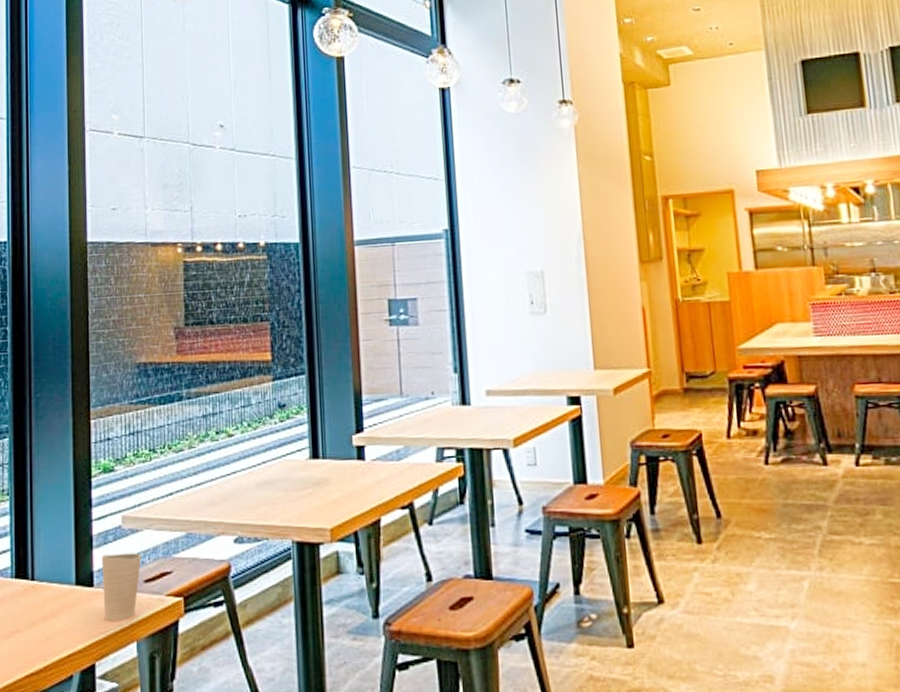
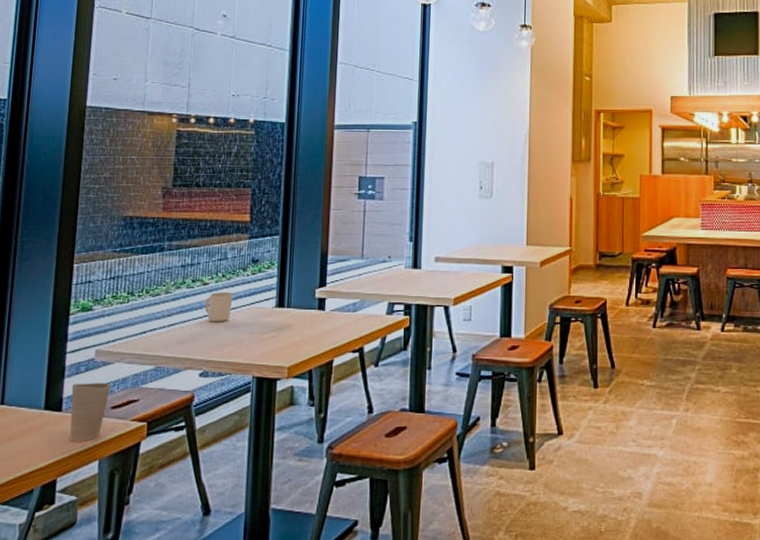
cup: none [233,444,262,480] -> present [205,292,233,322]

